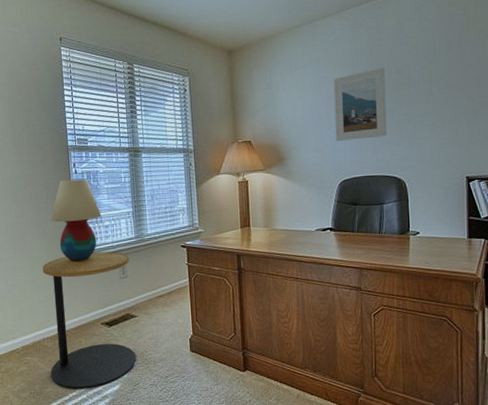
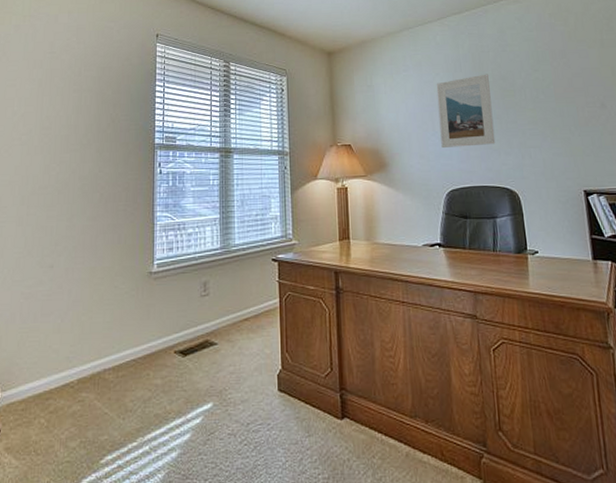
side table: present [42,251,136,389] -> none [108,264,212,438]
table lamp: present [51,179,102,262] -> none [128,180,185,275]

